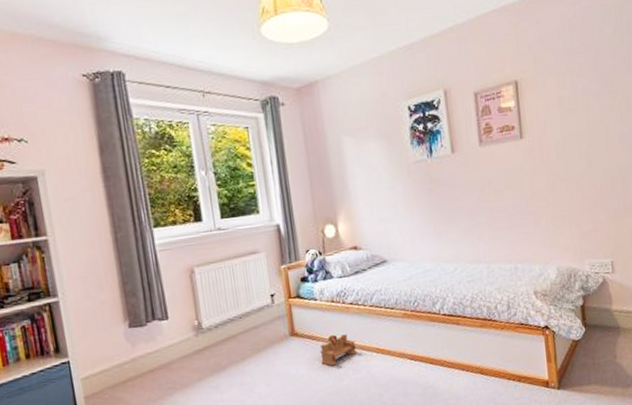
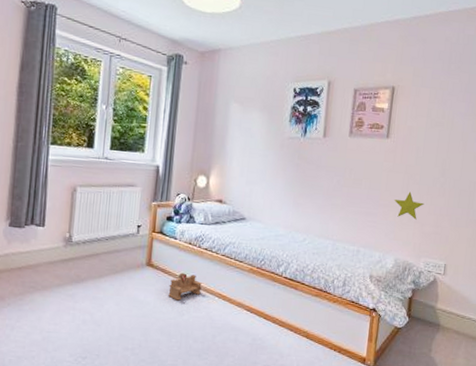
decorative star: none [543,191,576,222] -> present [394,191,424,220]

